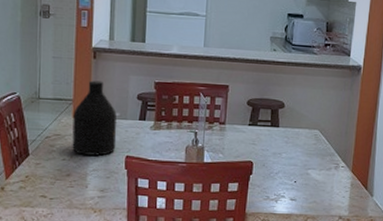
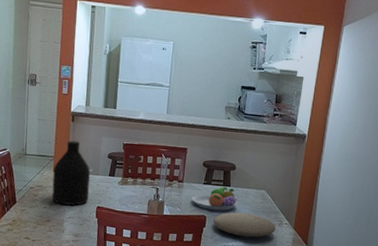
fruit bowl: none [235,128,288,155] -> present [191,187,238,211]
plate: none [261,155,332,184] -> present [213,212,276,238]

